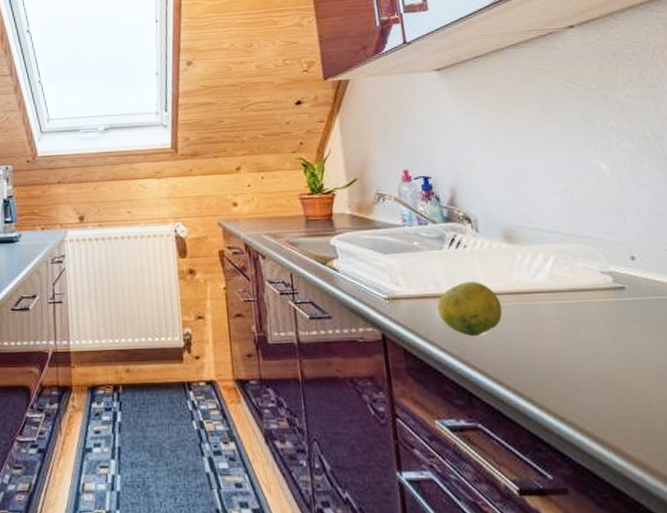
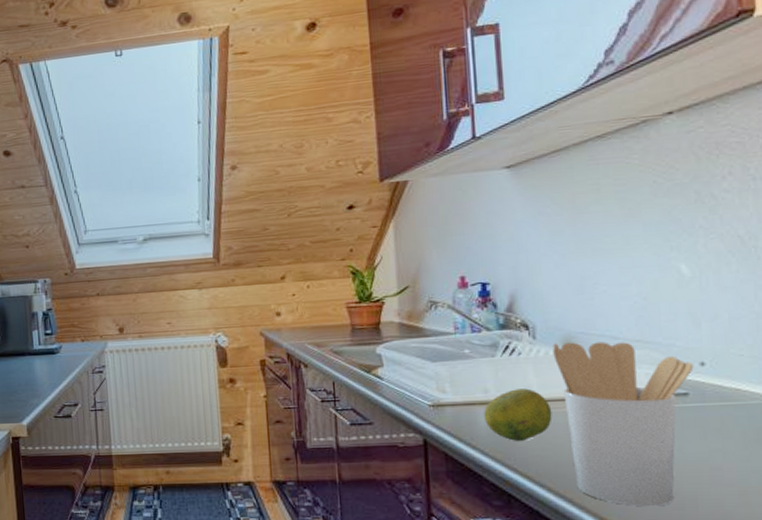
utensil holder: none [495,235,627,406] -> present [553,342,694,507]

